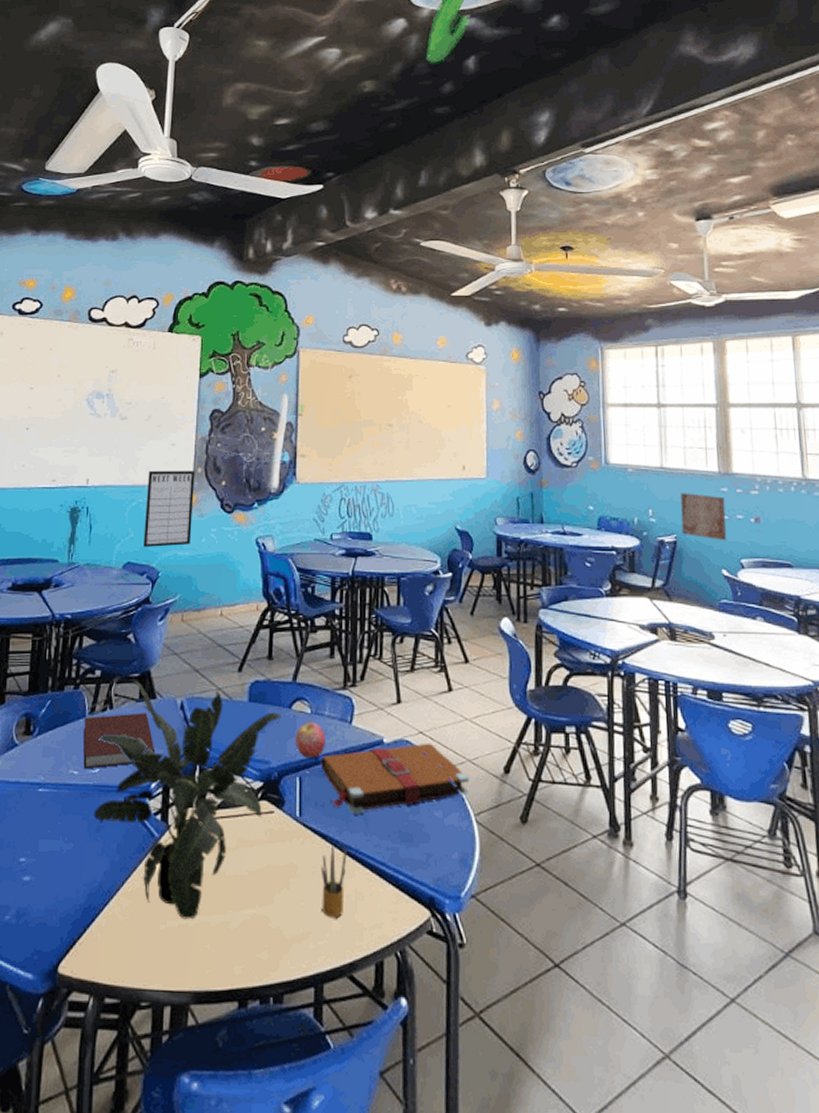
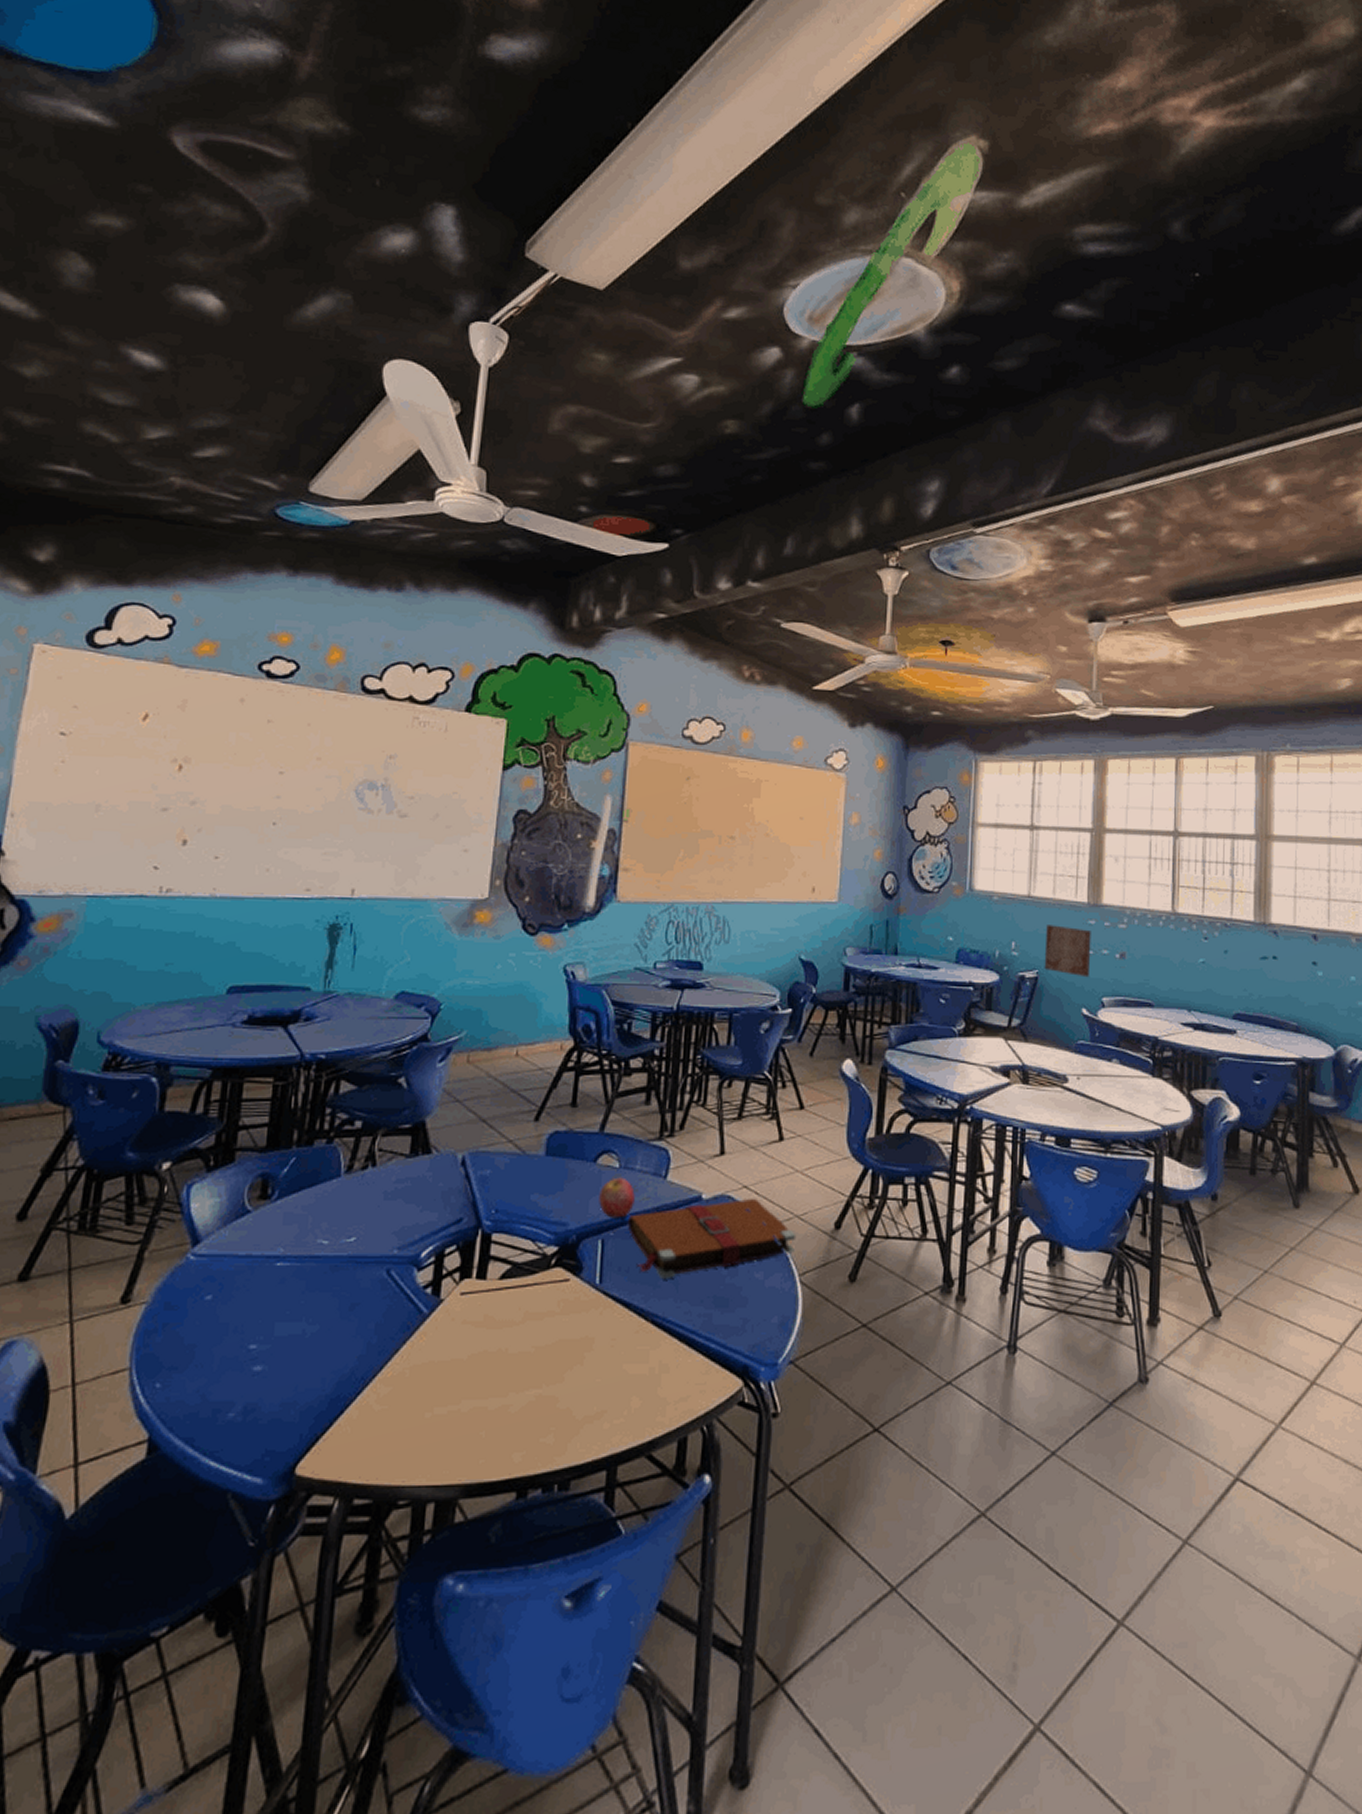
notebook: present [83,713,155,769] -> none [335,1170,428,1238]
potted plant: present [93,678,282,920] -> none [346,1130,584,1405]
writing board: present [143,470,195,548] -> none [422,881,492,975]
pencil box: present [320,845,347,919] -> none [620,1313,653,1394]

